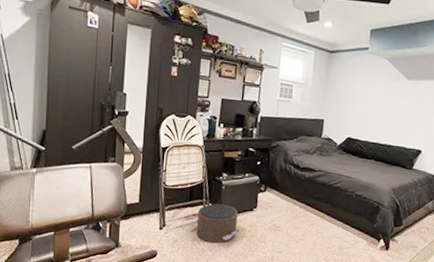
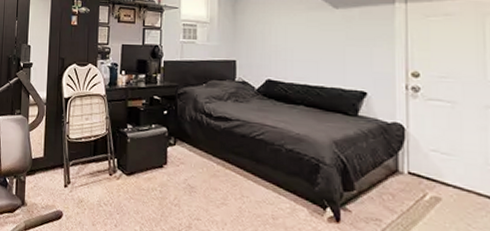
pouf: present [189,204,240,243] -> none [94,159,150,205]

